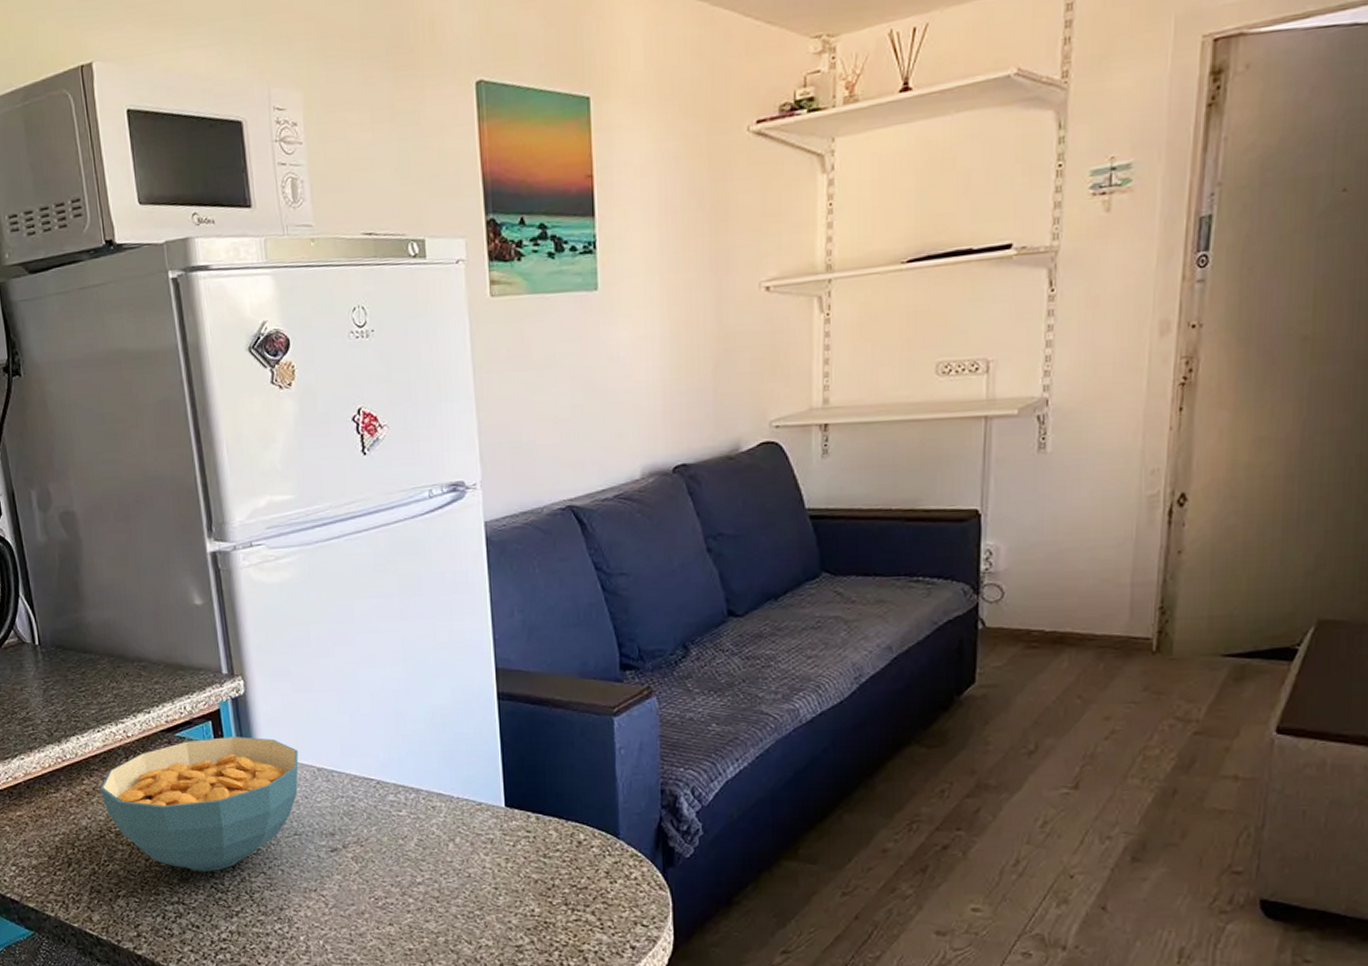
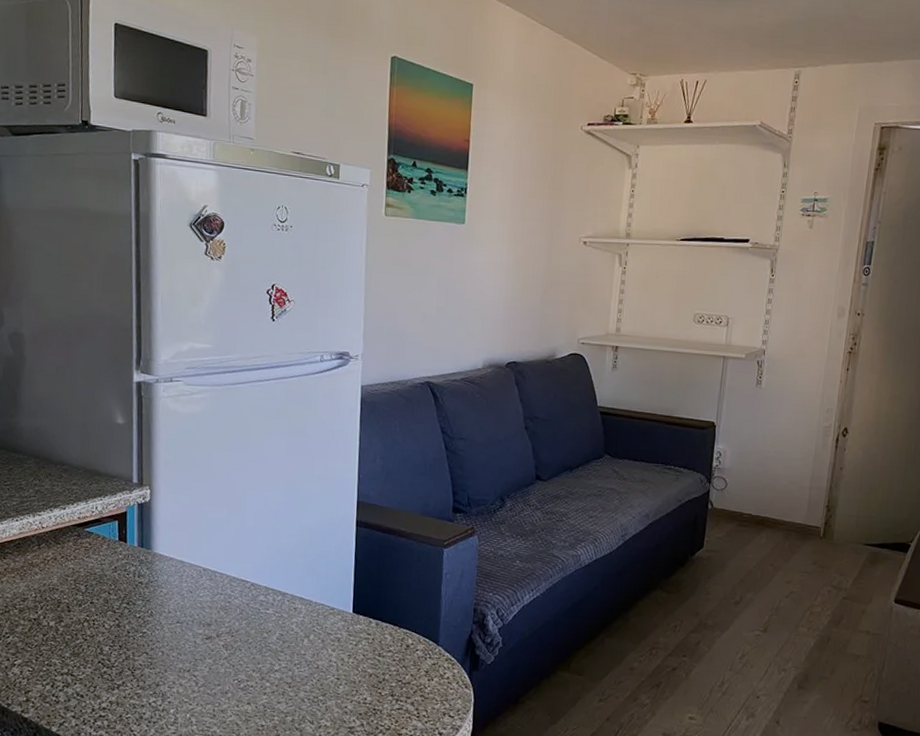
cereal bowl: present [100,736,299,871] -> none [11,535,189,649]

